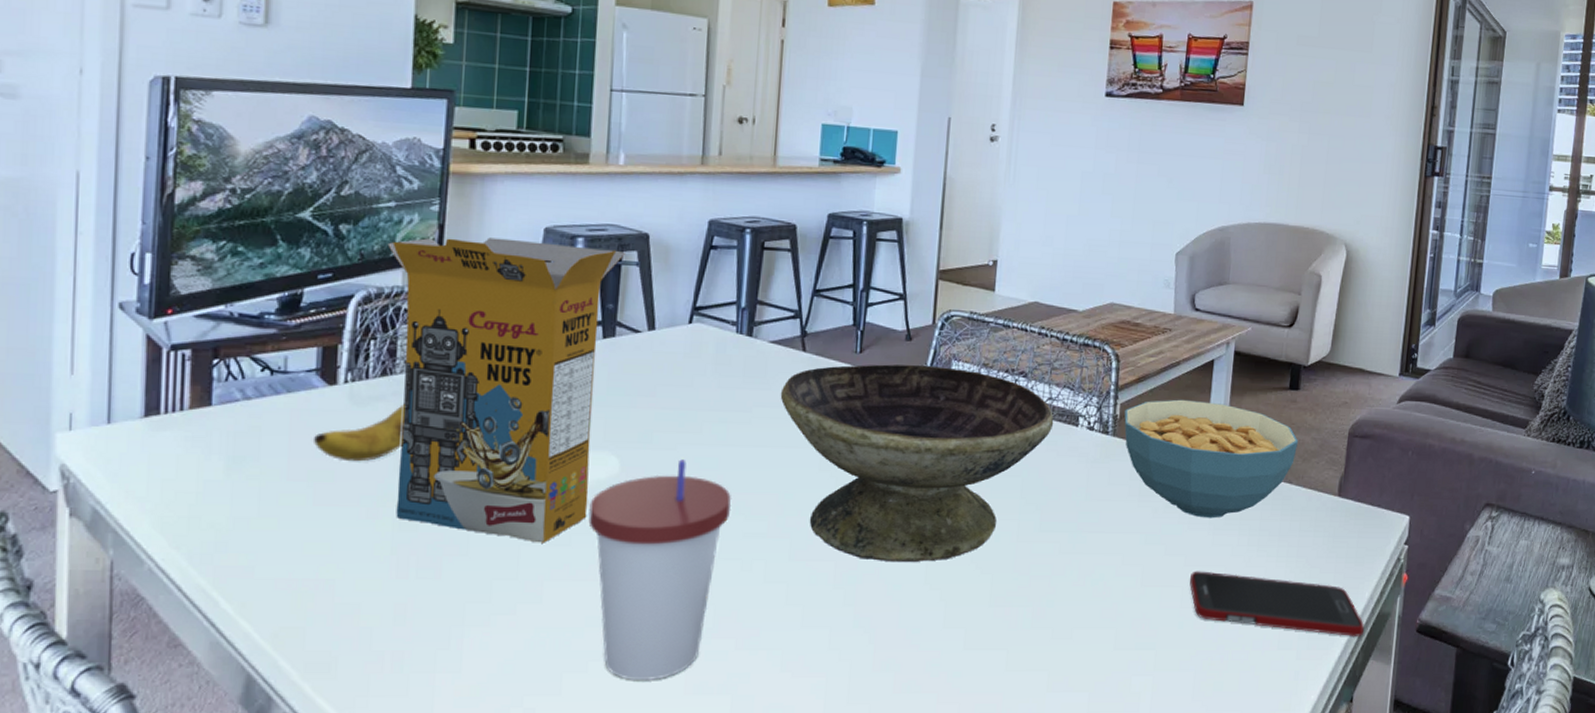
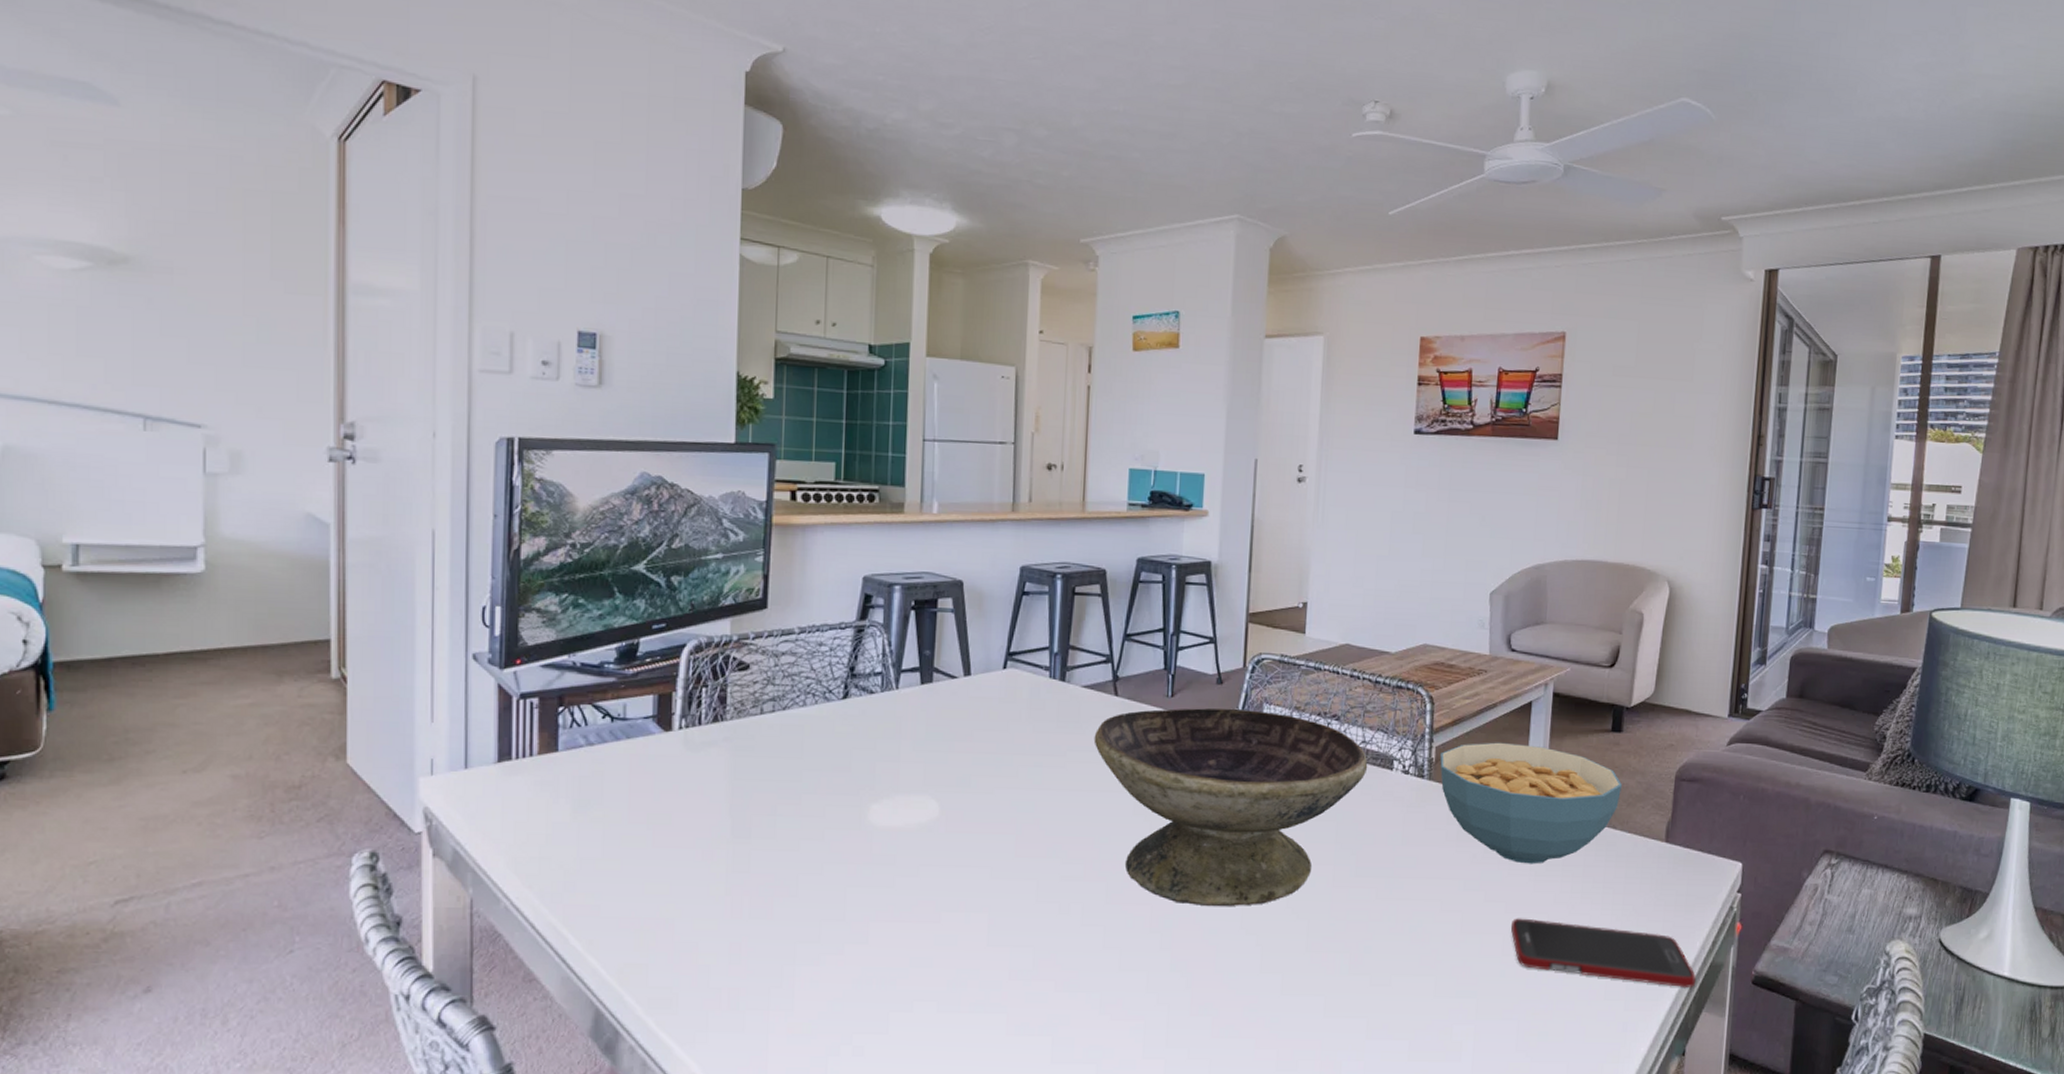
banana: present [314,403,405,462] -> none [652,748,736,805]
cereal box: present [387,237,625,543] -> none [716,587,940,885]
cup: present [588,459,732,680] -> none [911,803,1049,1020]

